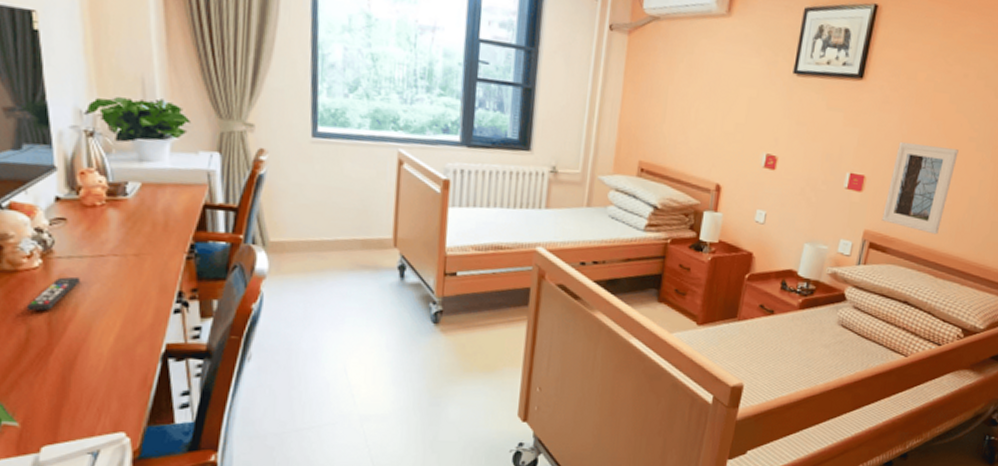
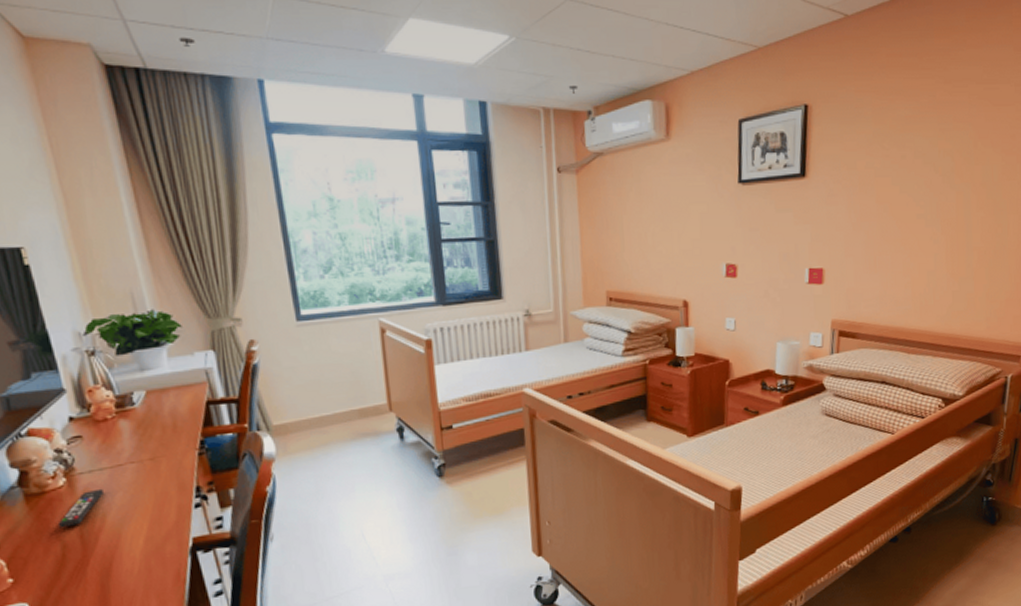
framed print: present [882,141,959,235] -> none [846,228,909,313]

